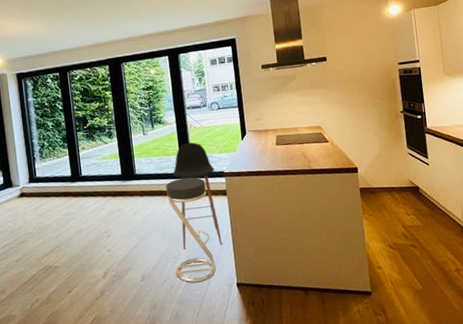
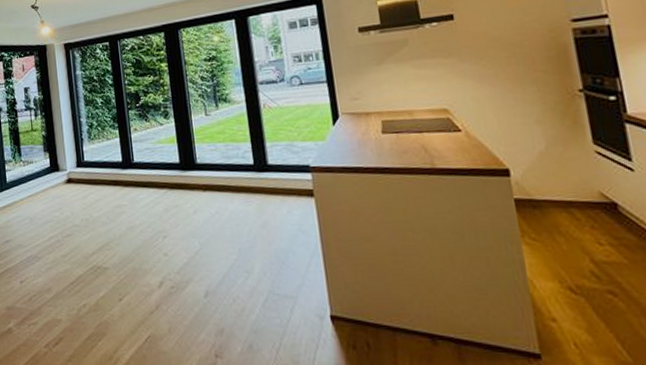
bar stool: present [166,177,216,283] -> none [234,171,301,308]
bar stool: present [173,142,222,250] -> none [243,126,309,264]

